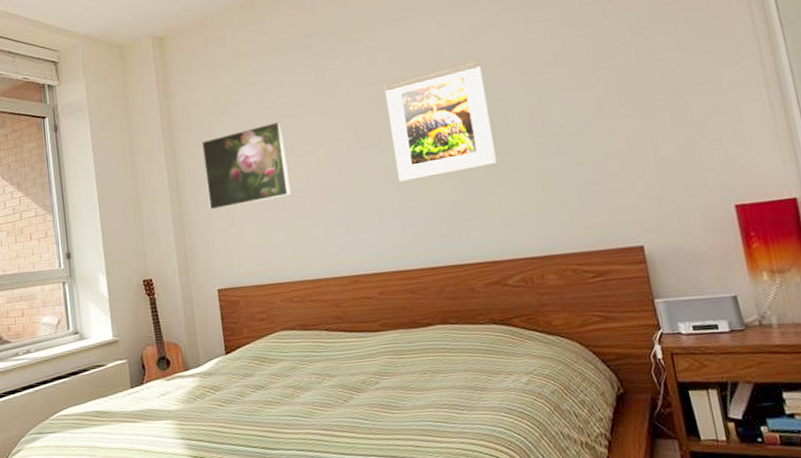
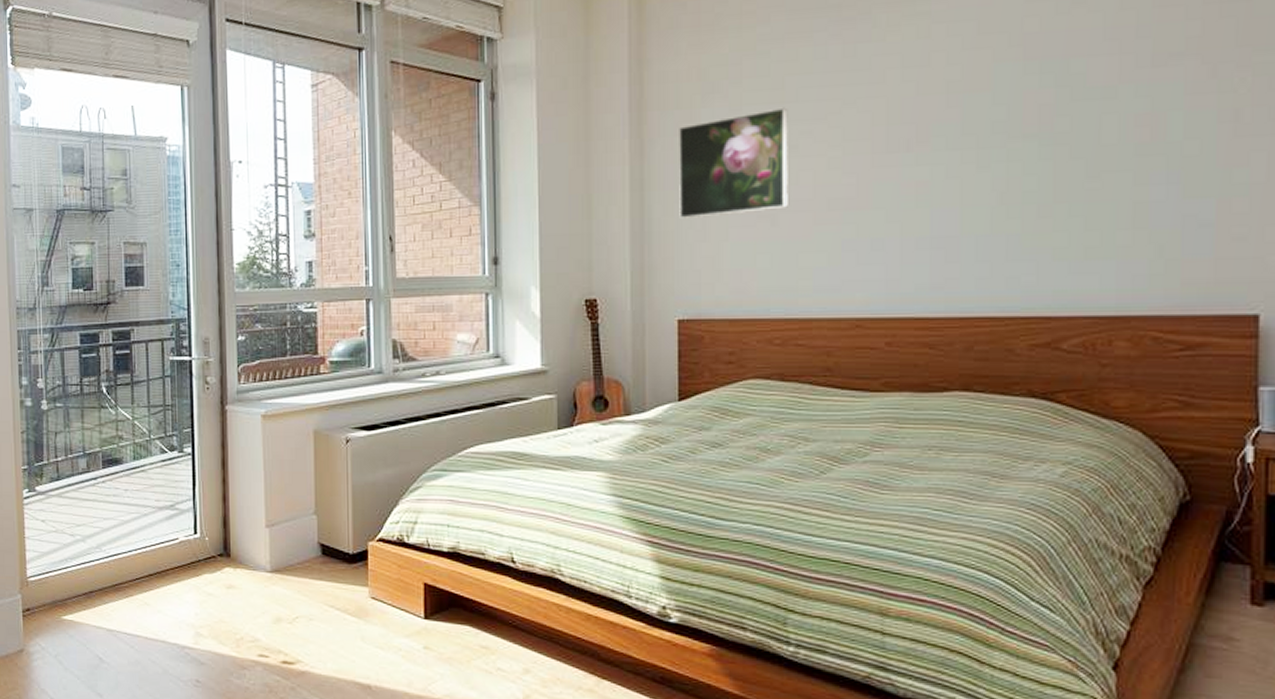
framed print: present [383,58,497,183] -> none [934,38,1077,203]

